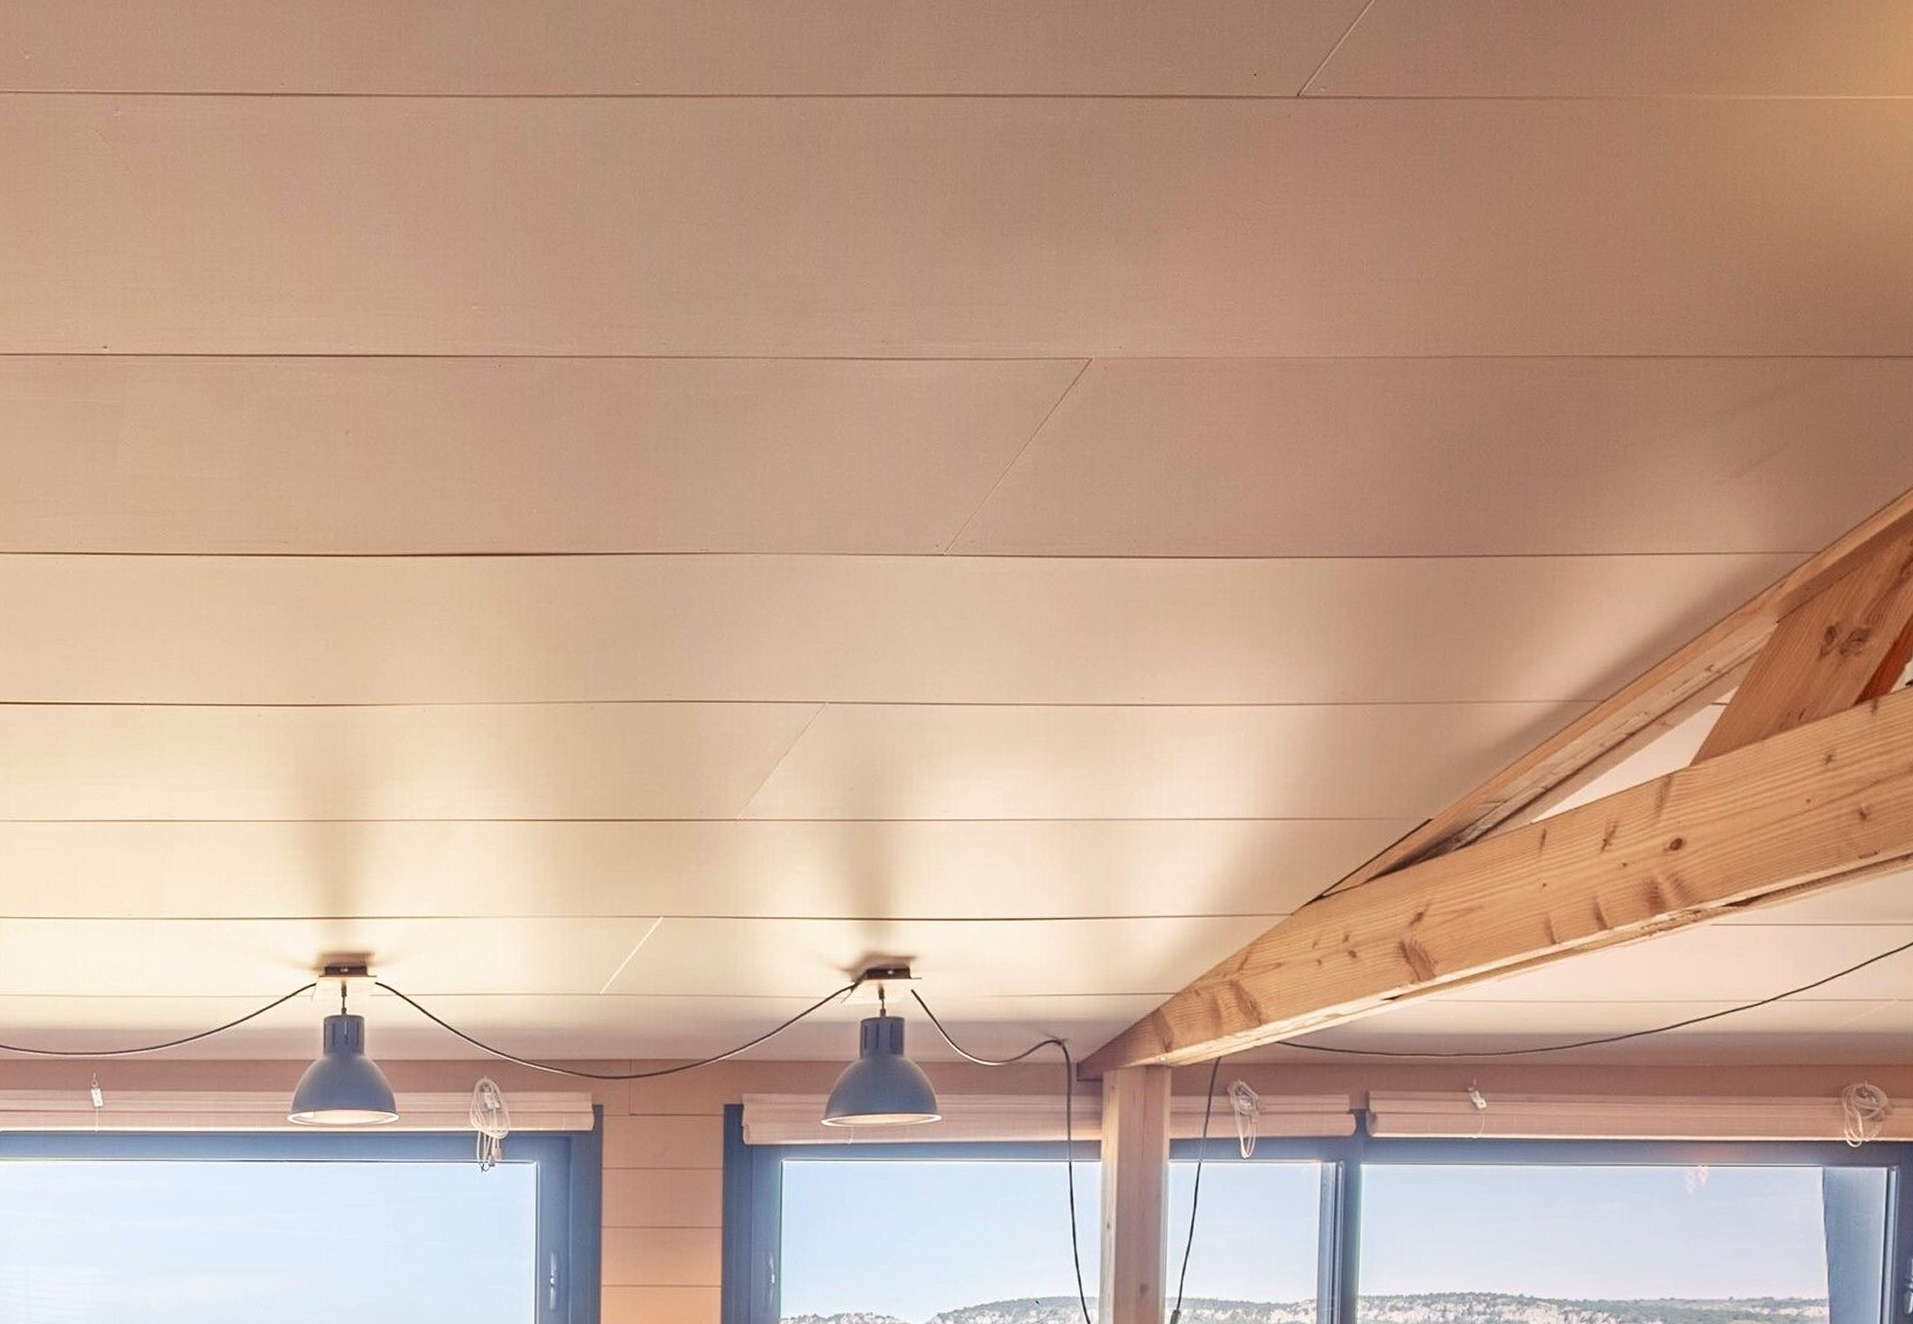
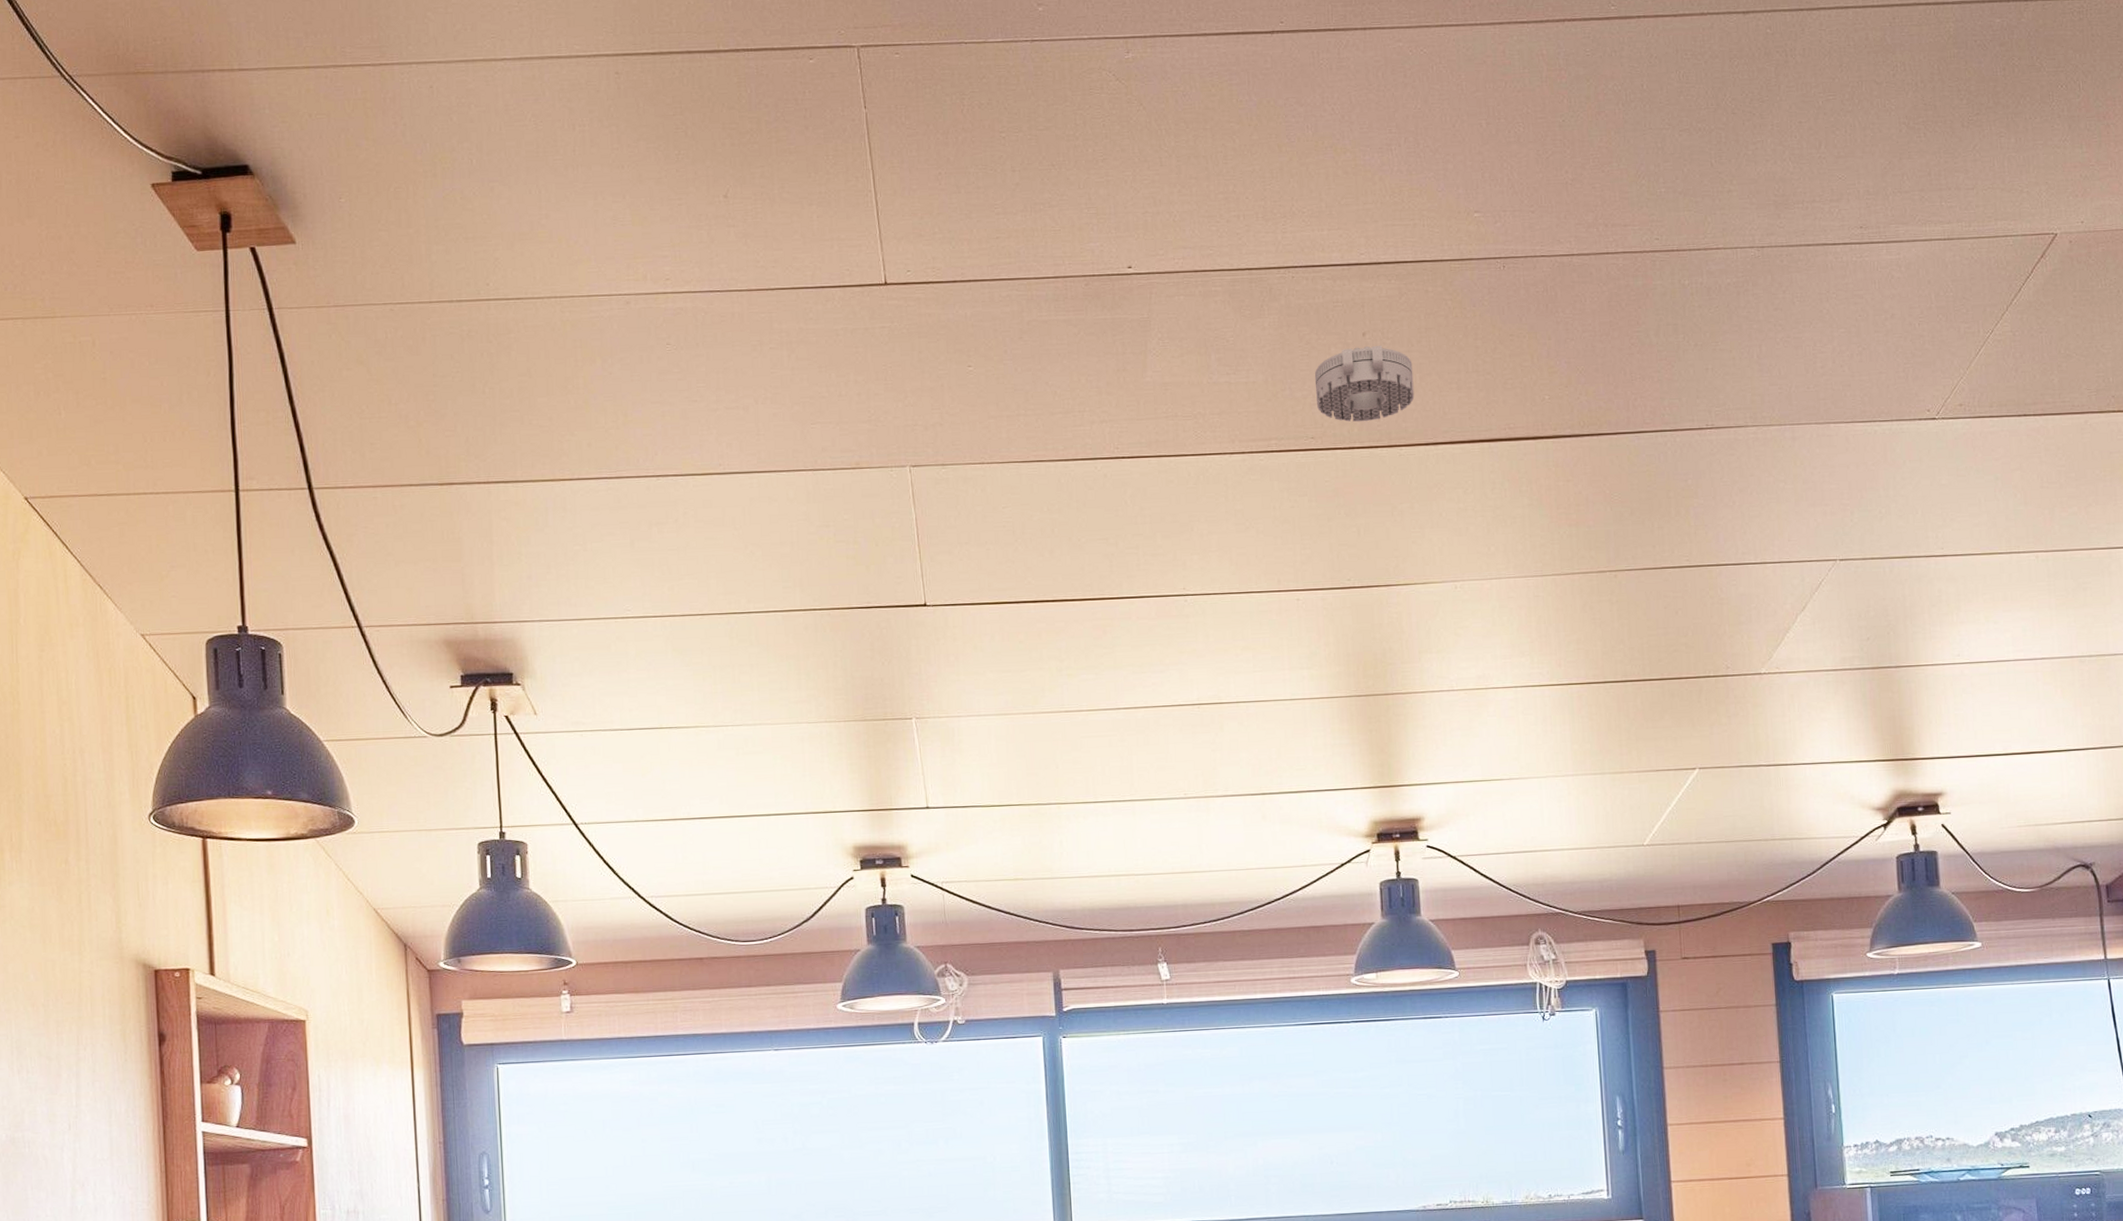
smoke detector: none [292,445,396,527] -> present [1314,345,1415,422]

